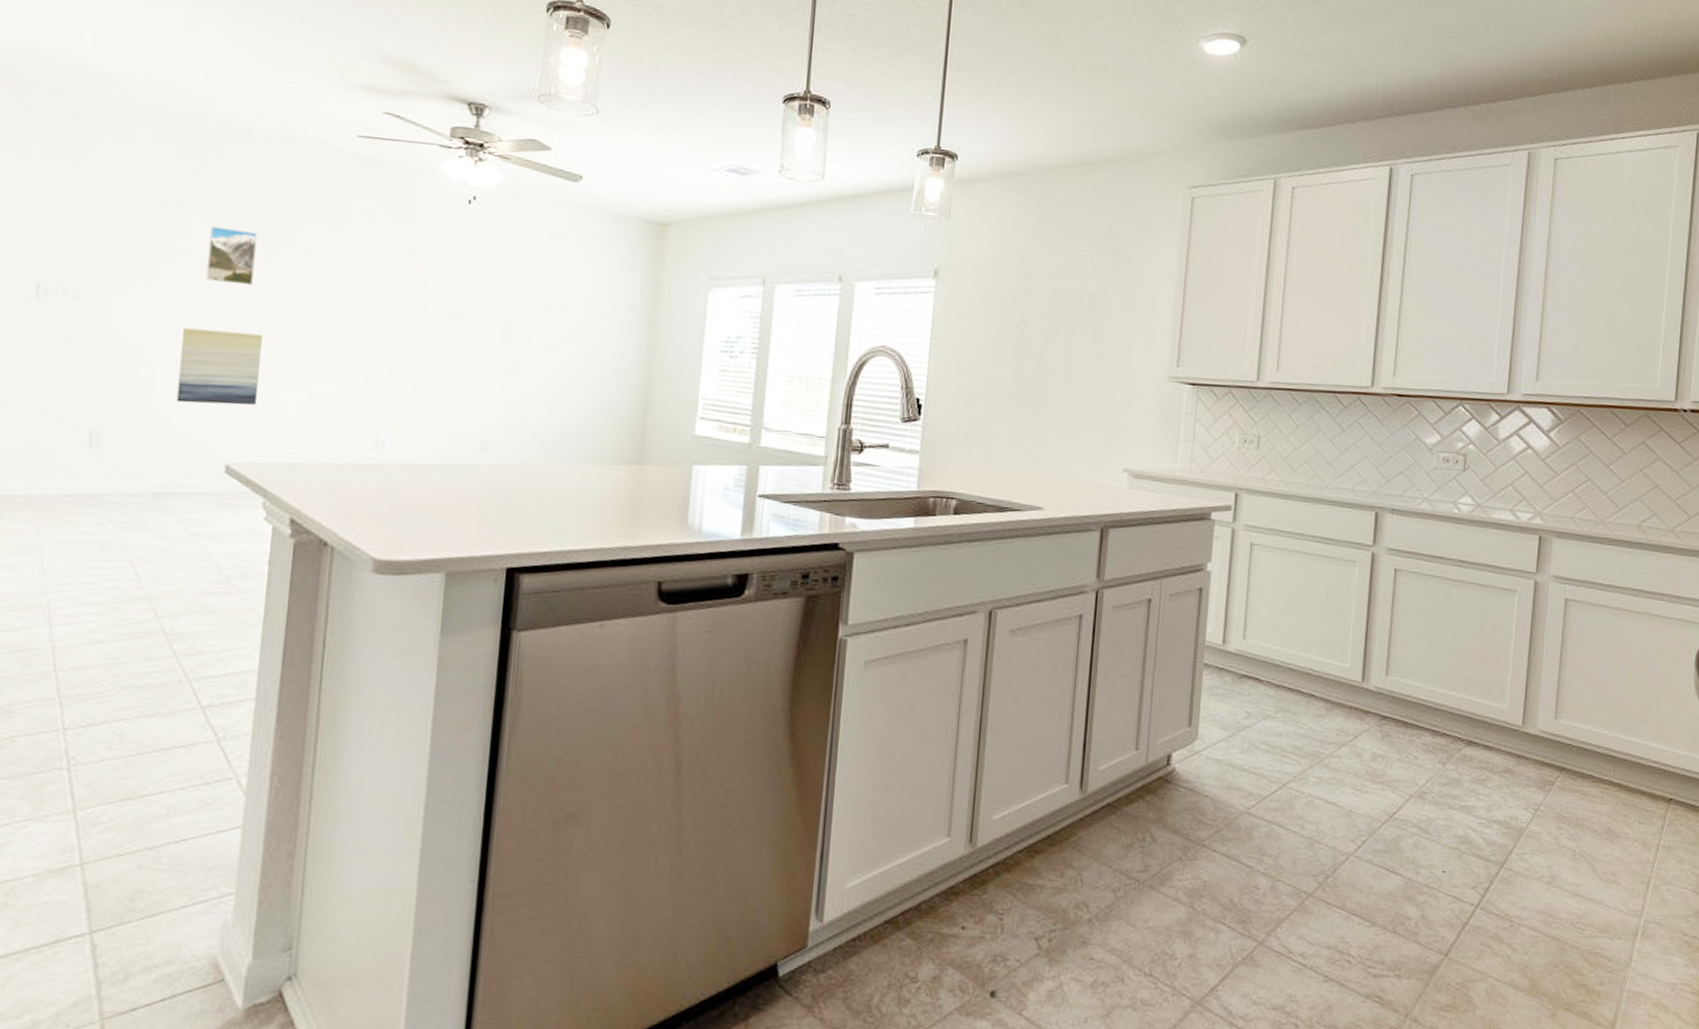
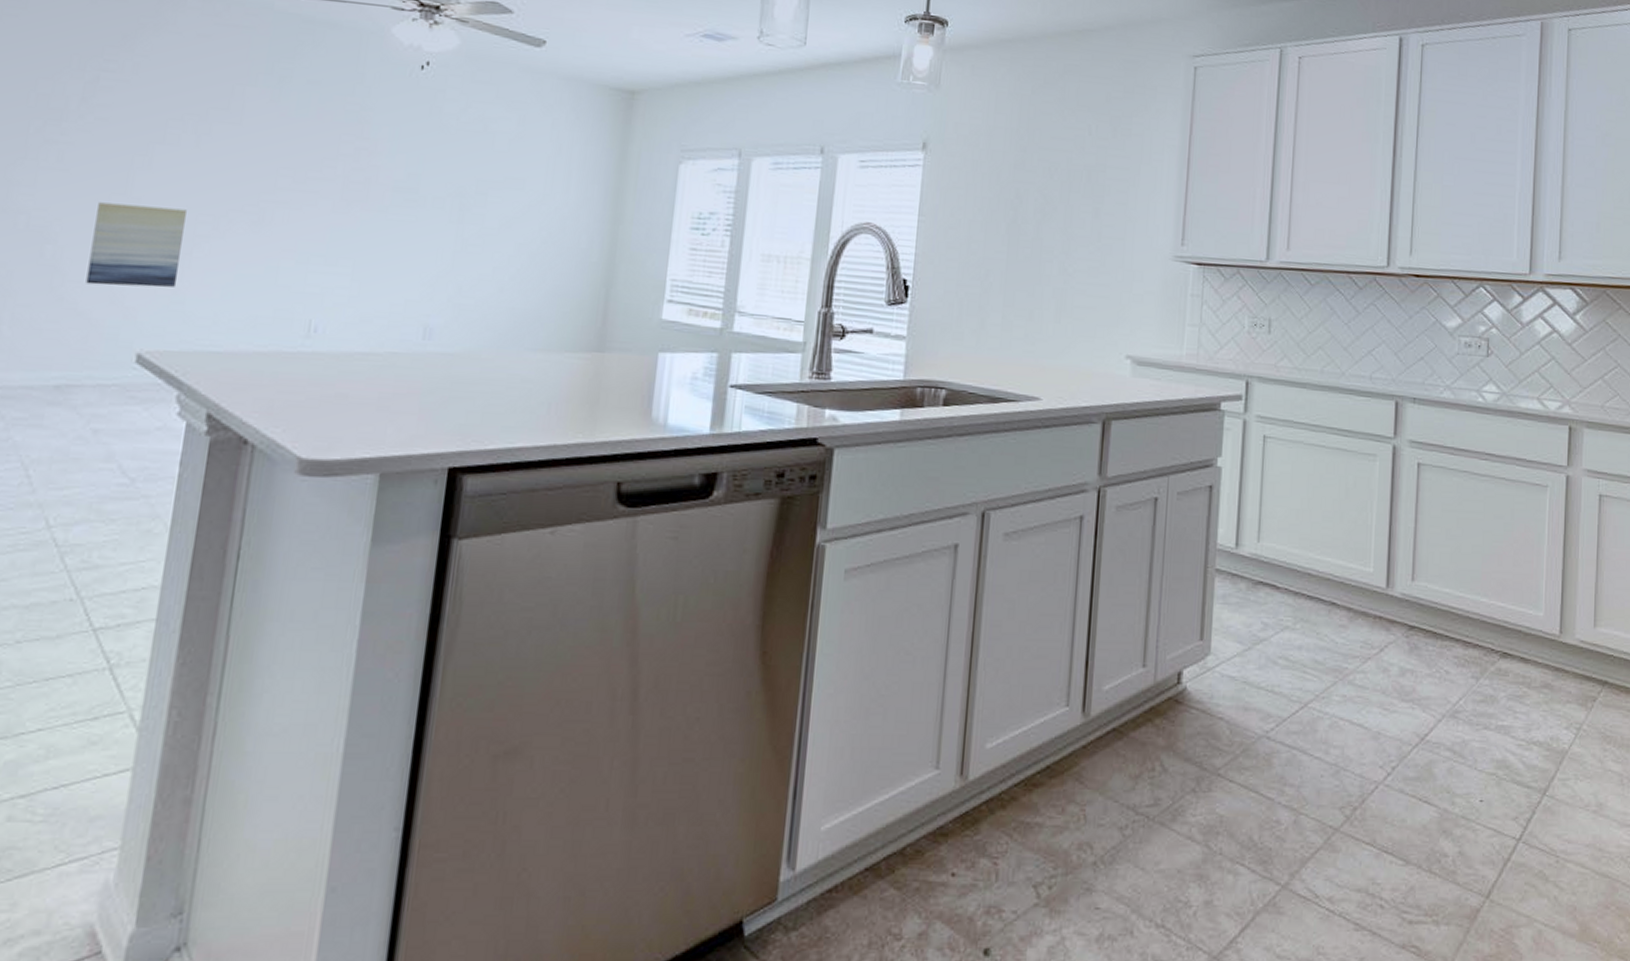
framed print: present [205,226,257,286] -> none [126,92,187,156]

